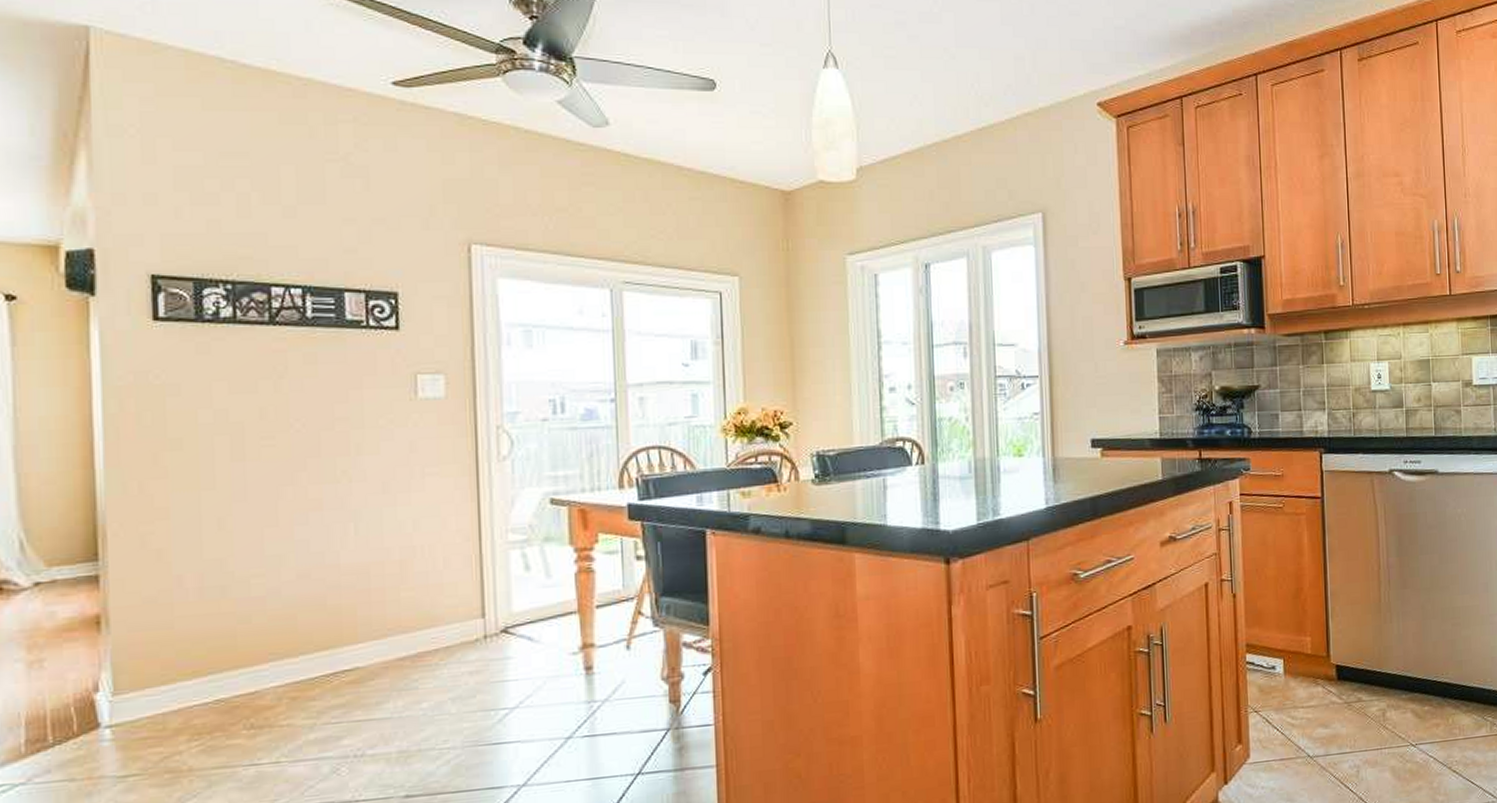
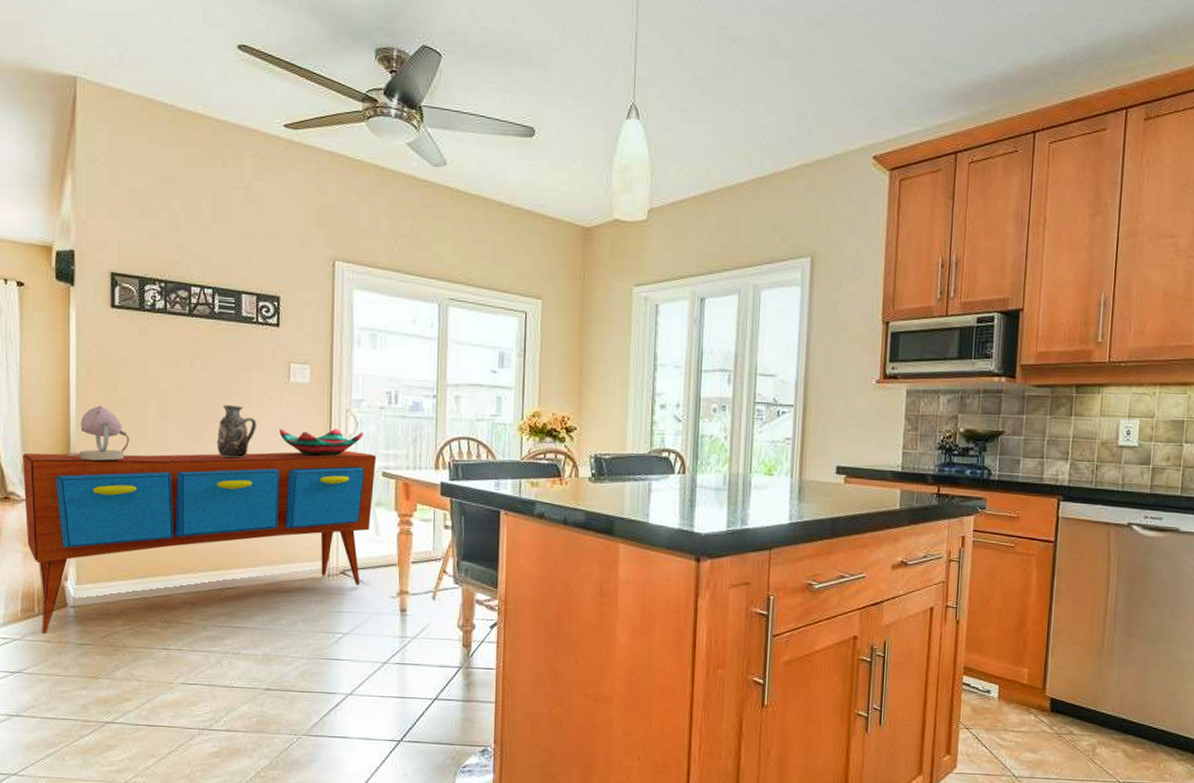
sideboard: none [19,476,542,771] -> present [21,450,377,634]
table lamp: none [93,449,189,525] -> present [67,405,130,461]
decorative vase: none [317,433,375,503] -> present [216,405,257,459]
decorative bowl: none [406,450,522,488] -> present [279,428,363,456]

